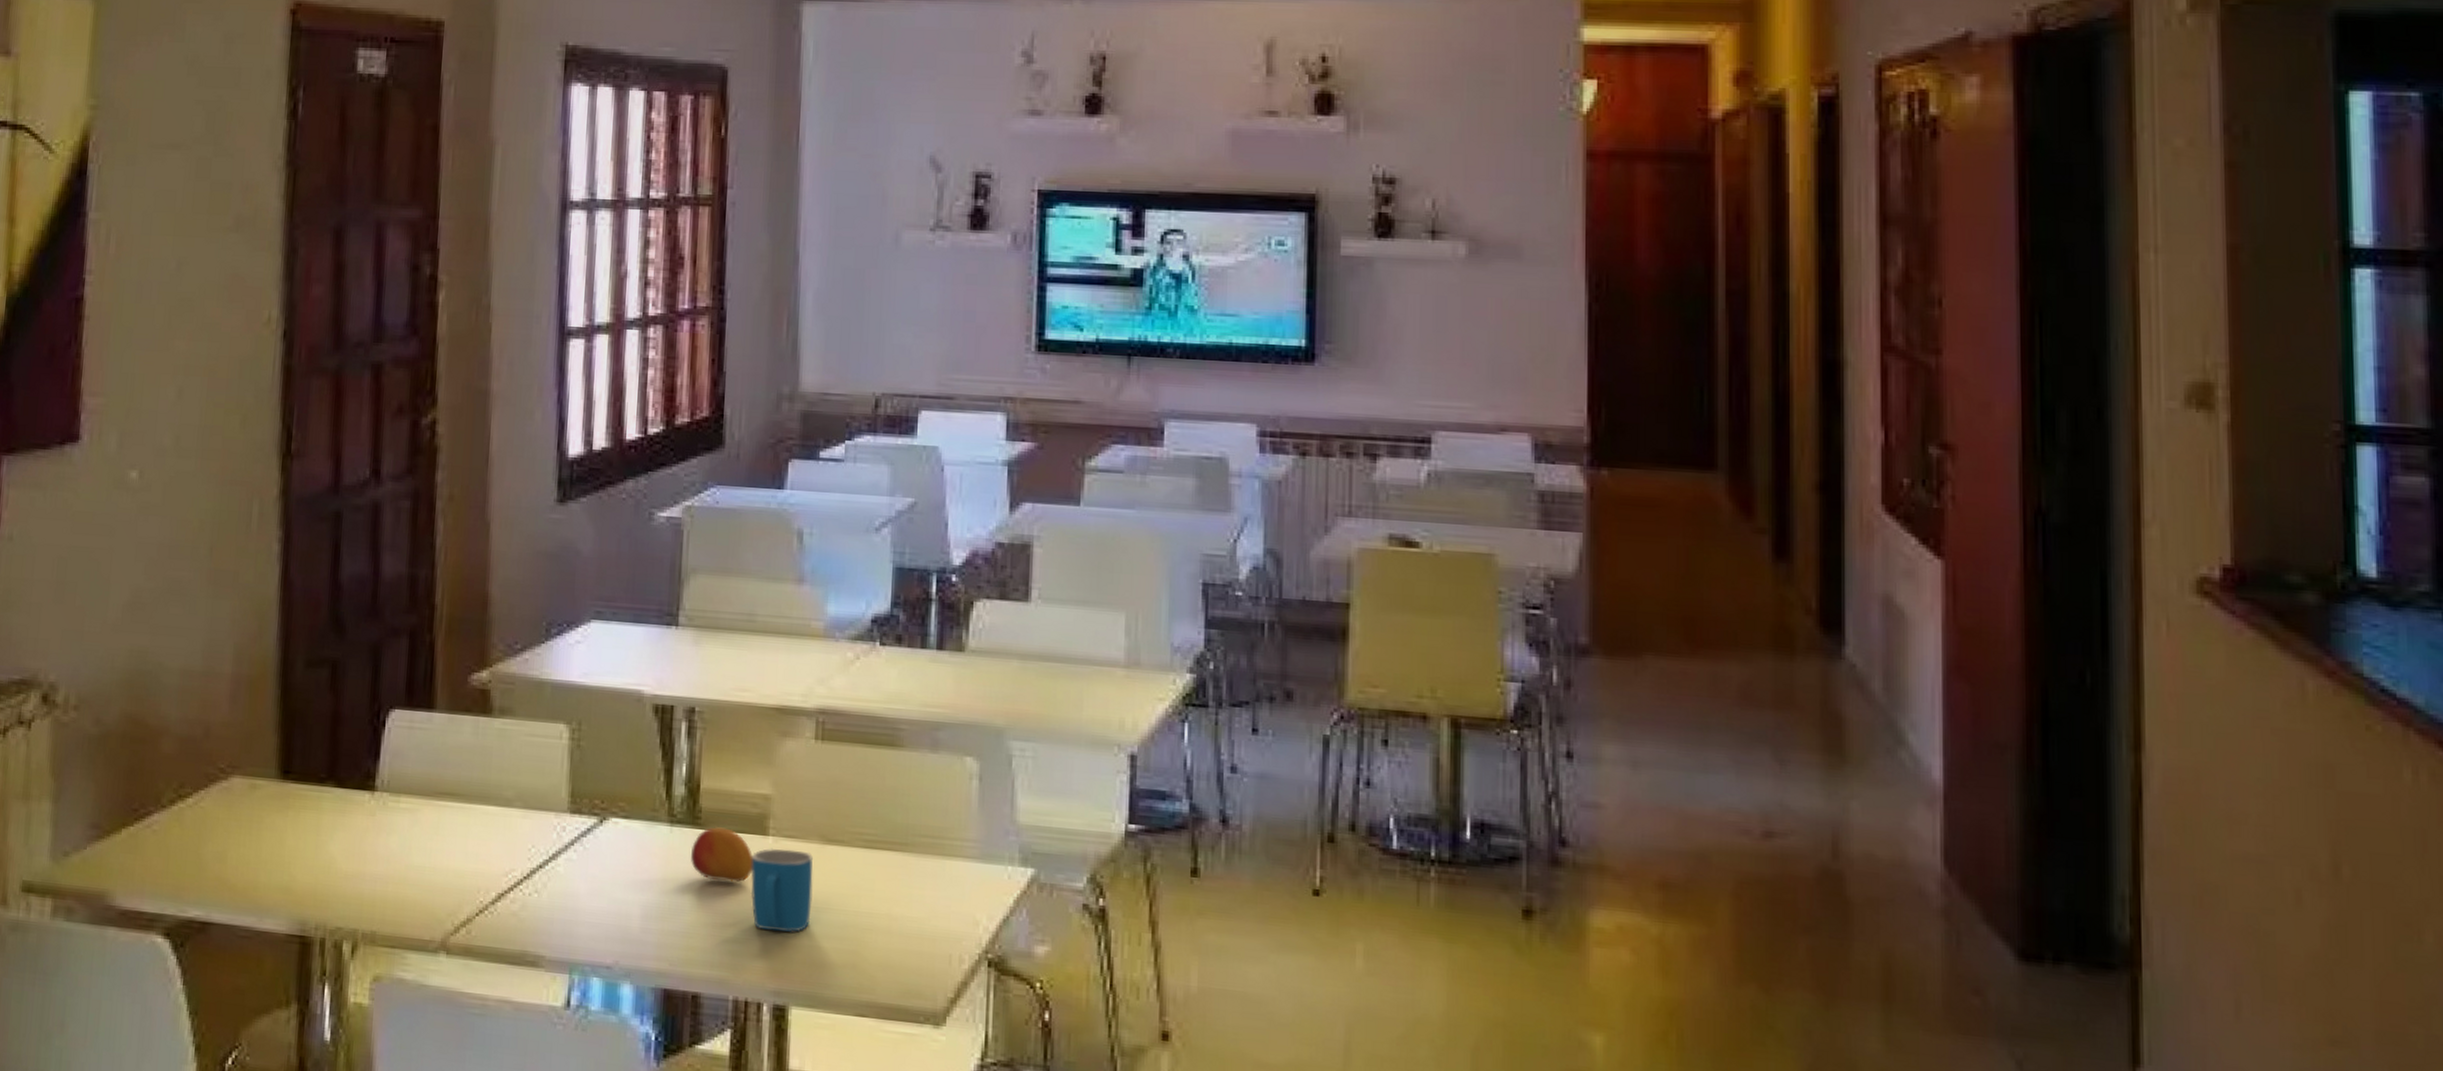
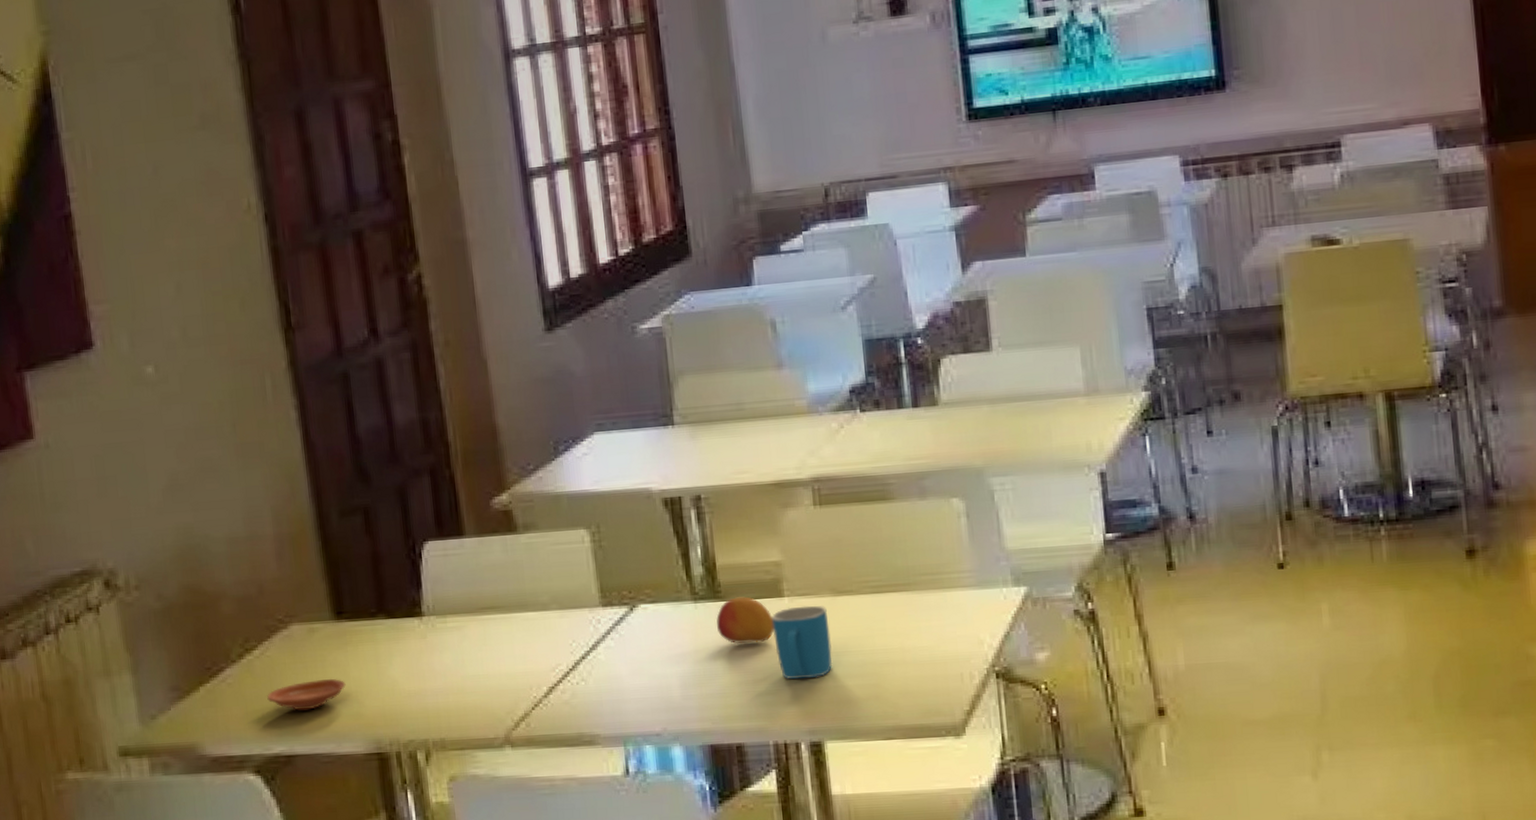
plate: none [192,842,279,875] -> present [267,678,346,711]

